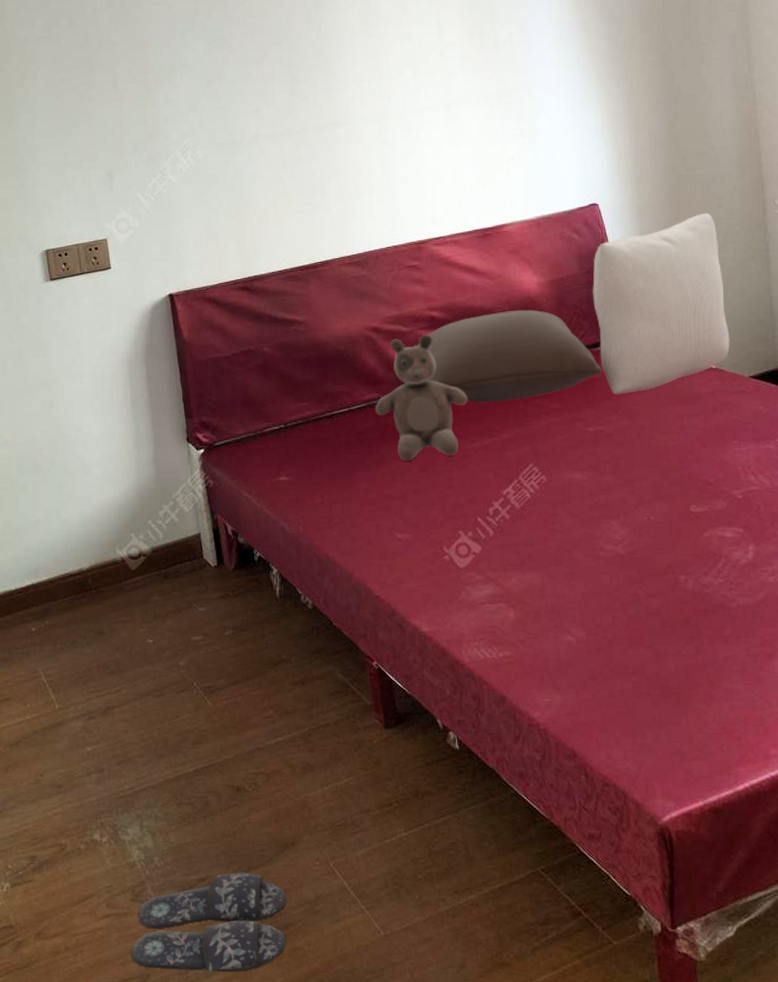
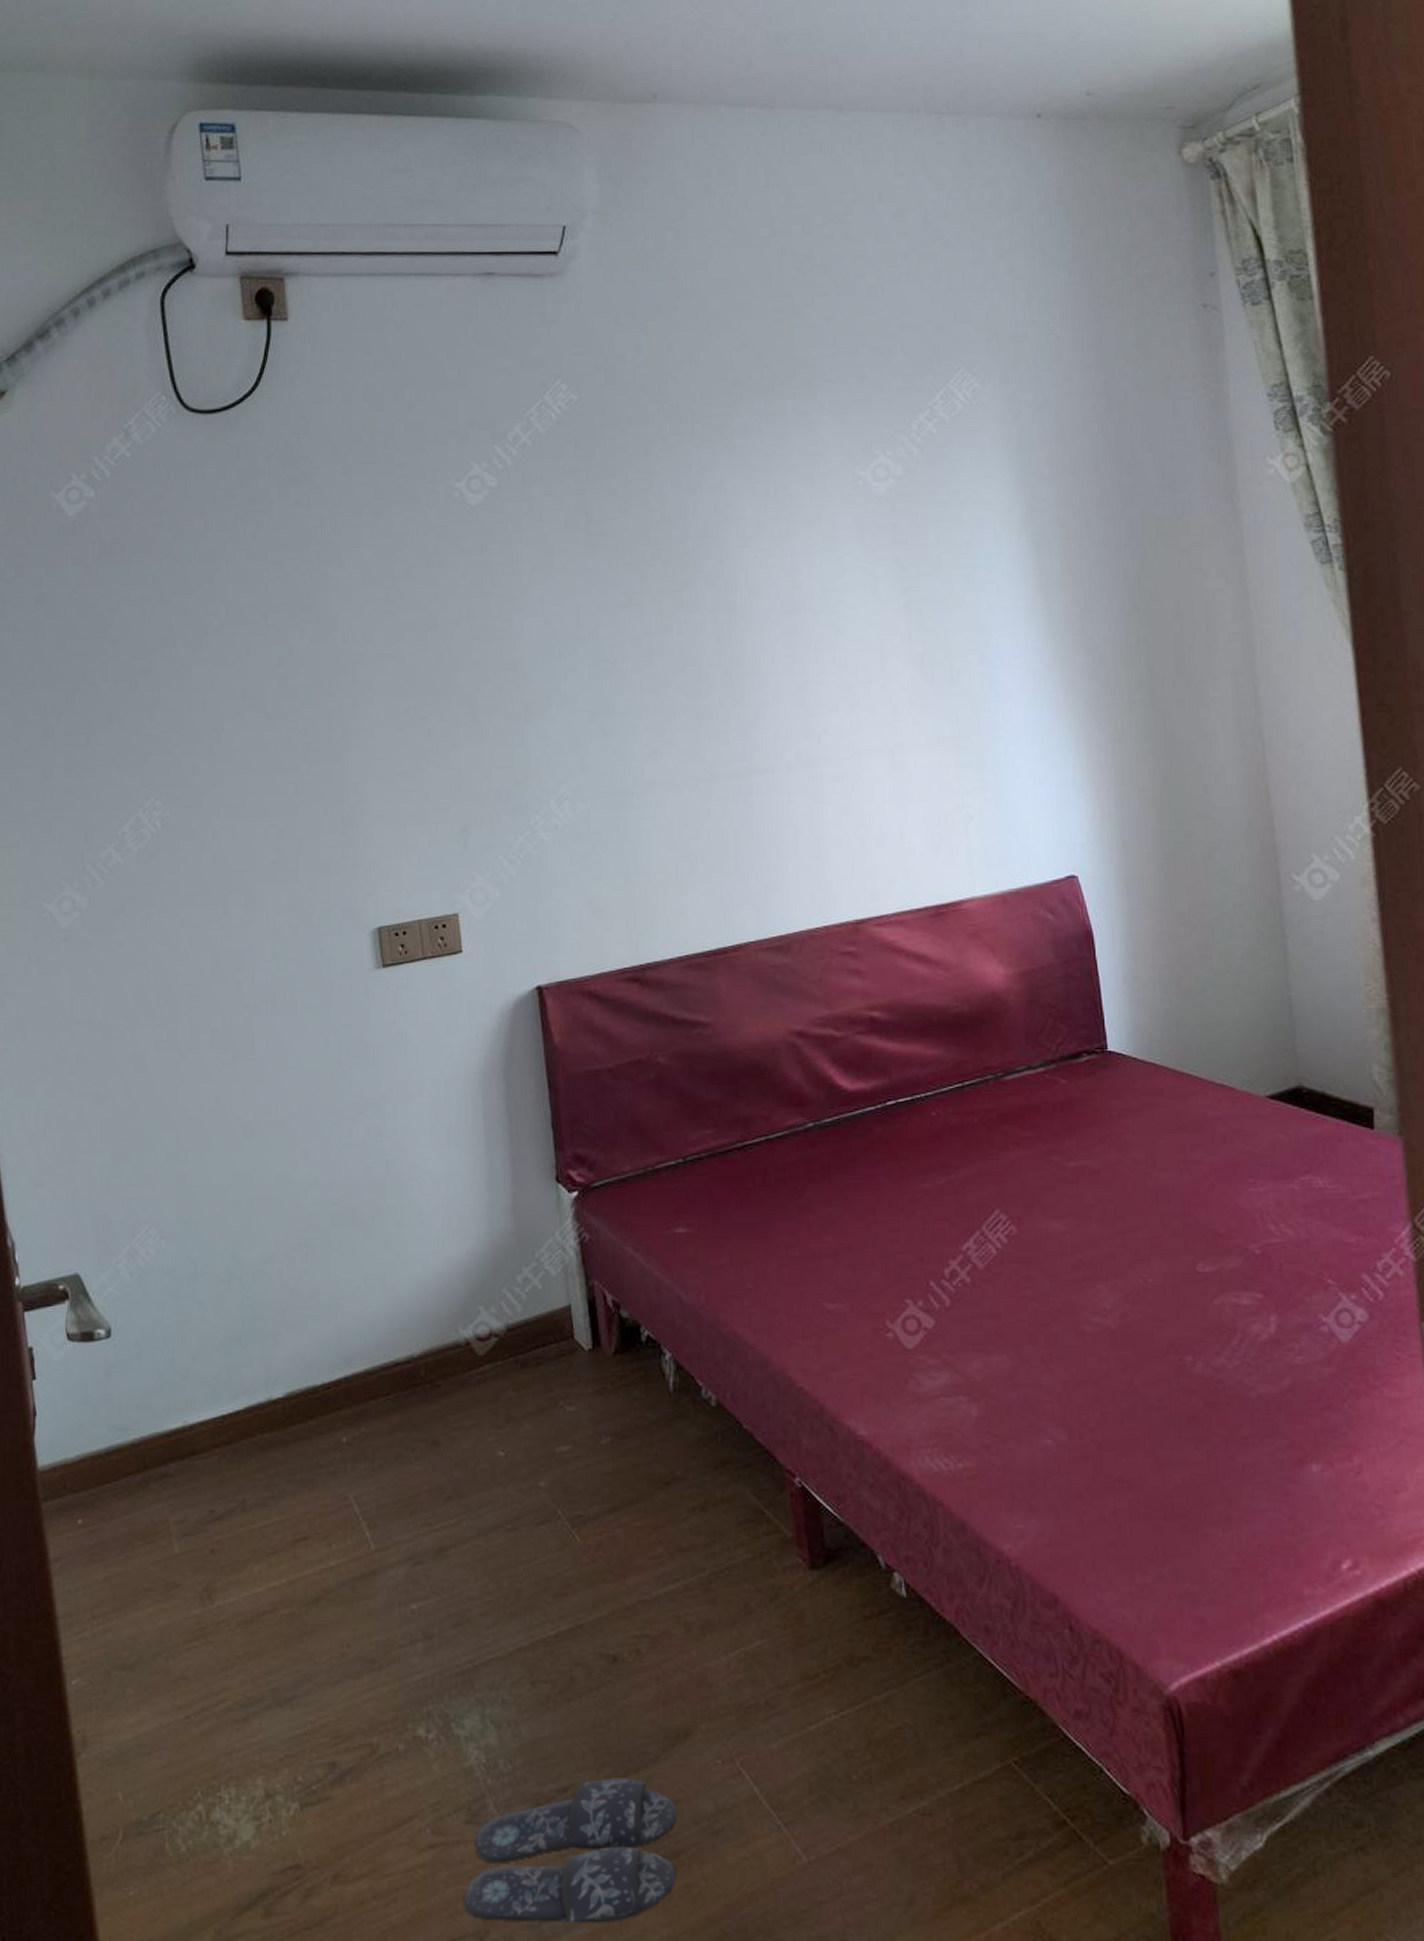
stuffed animal: present [375,335,468,461] -> none [800,1041,917,1207]
pillow: present [403,309,603,403] -> none [835,1009,1085,1131]
pillow: present [592,212,730,395] -> none [1071,888,1241,1119]

